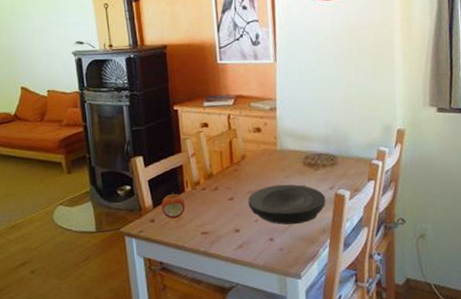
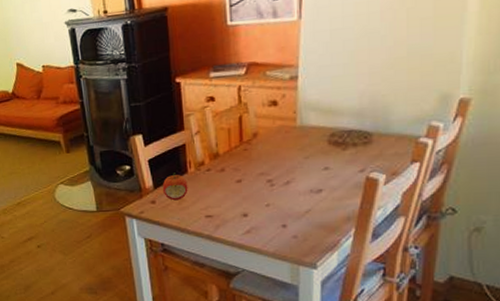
plate: present [248,184,326,225] -> none [258,165,354,211]

